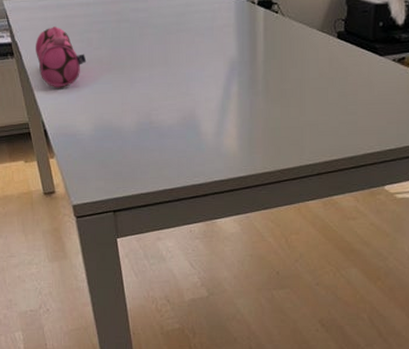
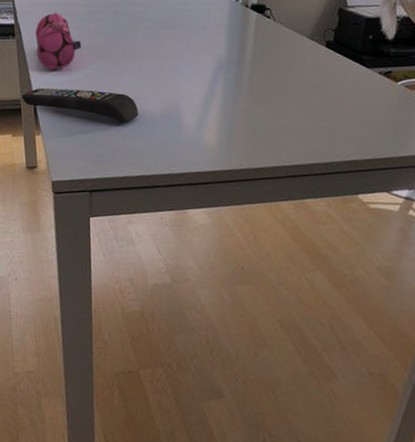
remote control: none [29,105,155,137] -> present [21,88,139,123]

